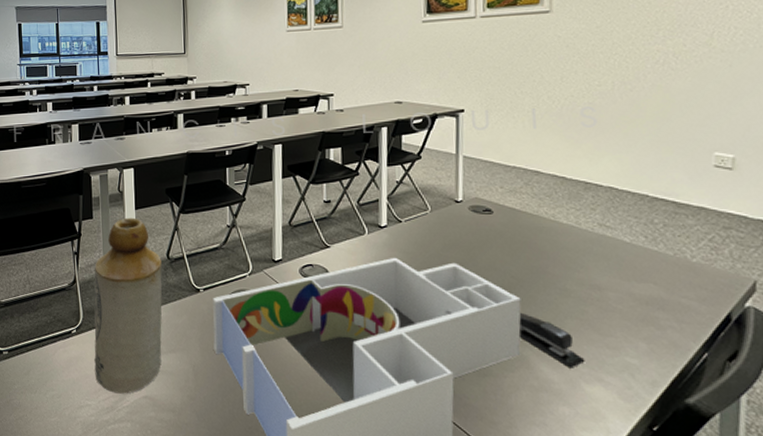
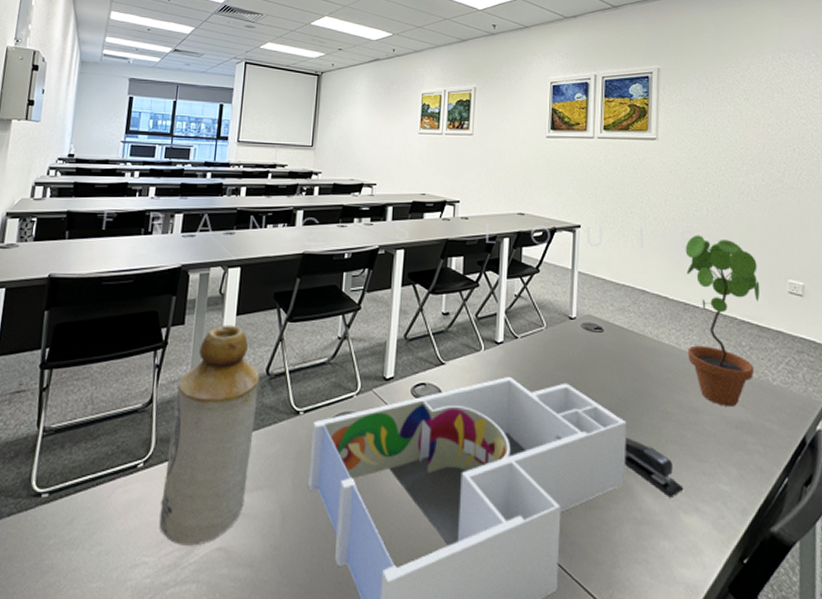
potted plant: none [585,111,678,283] -> present [685,235,760,406]

